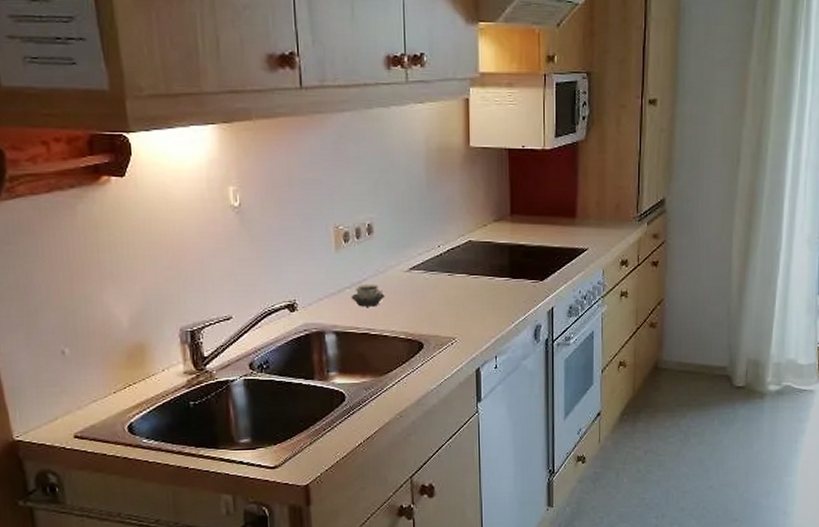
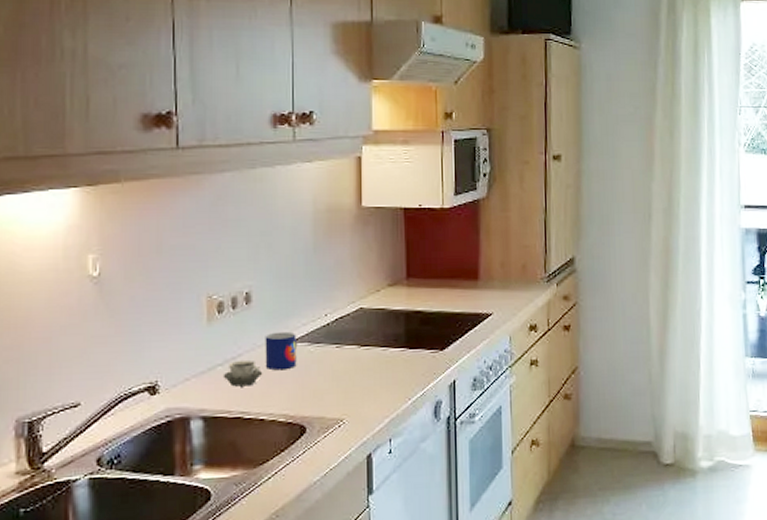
mug: none [386,260,414,294] -> present [265,331,297,371]

